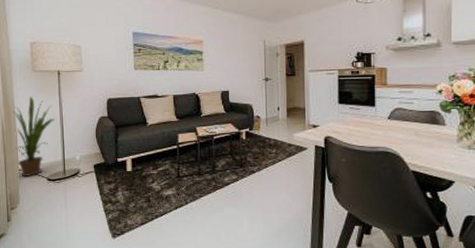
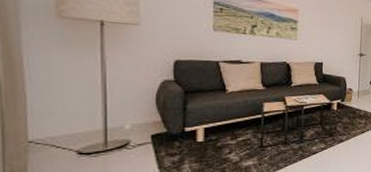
house plant: present [13,96,55,176] -> none [19,48,94,150]

